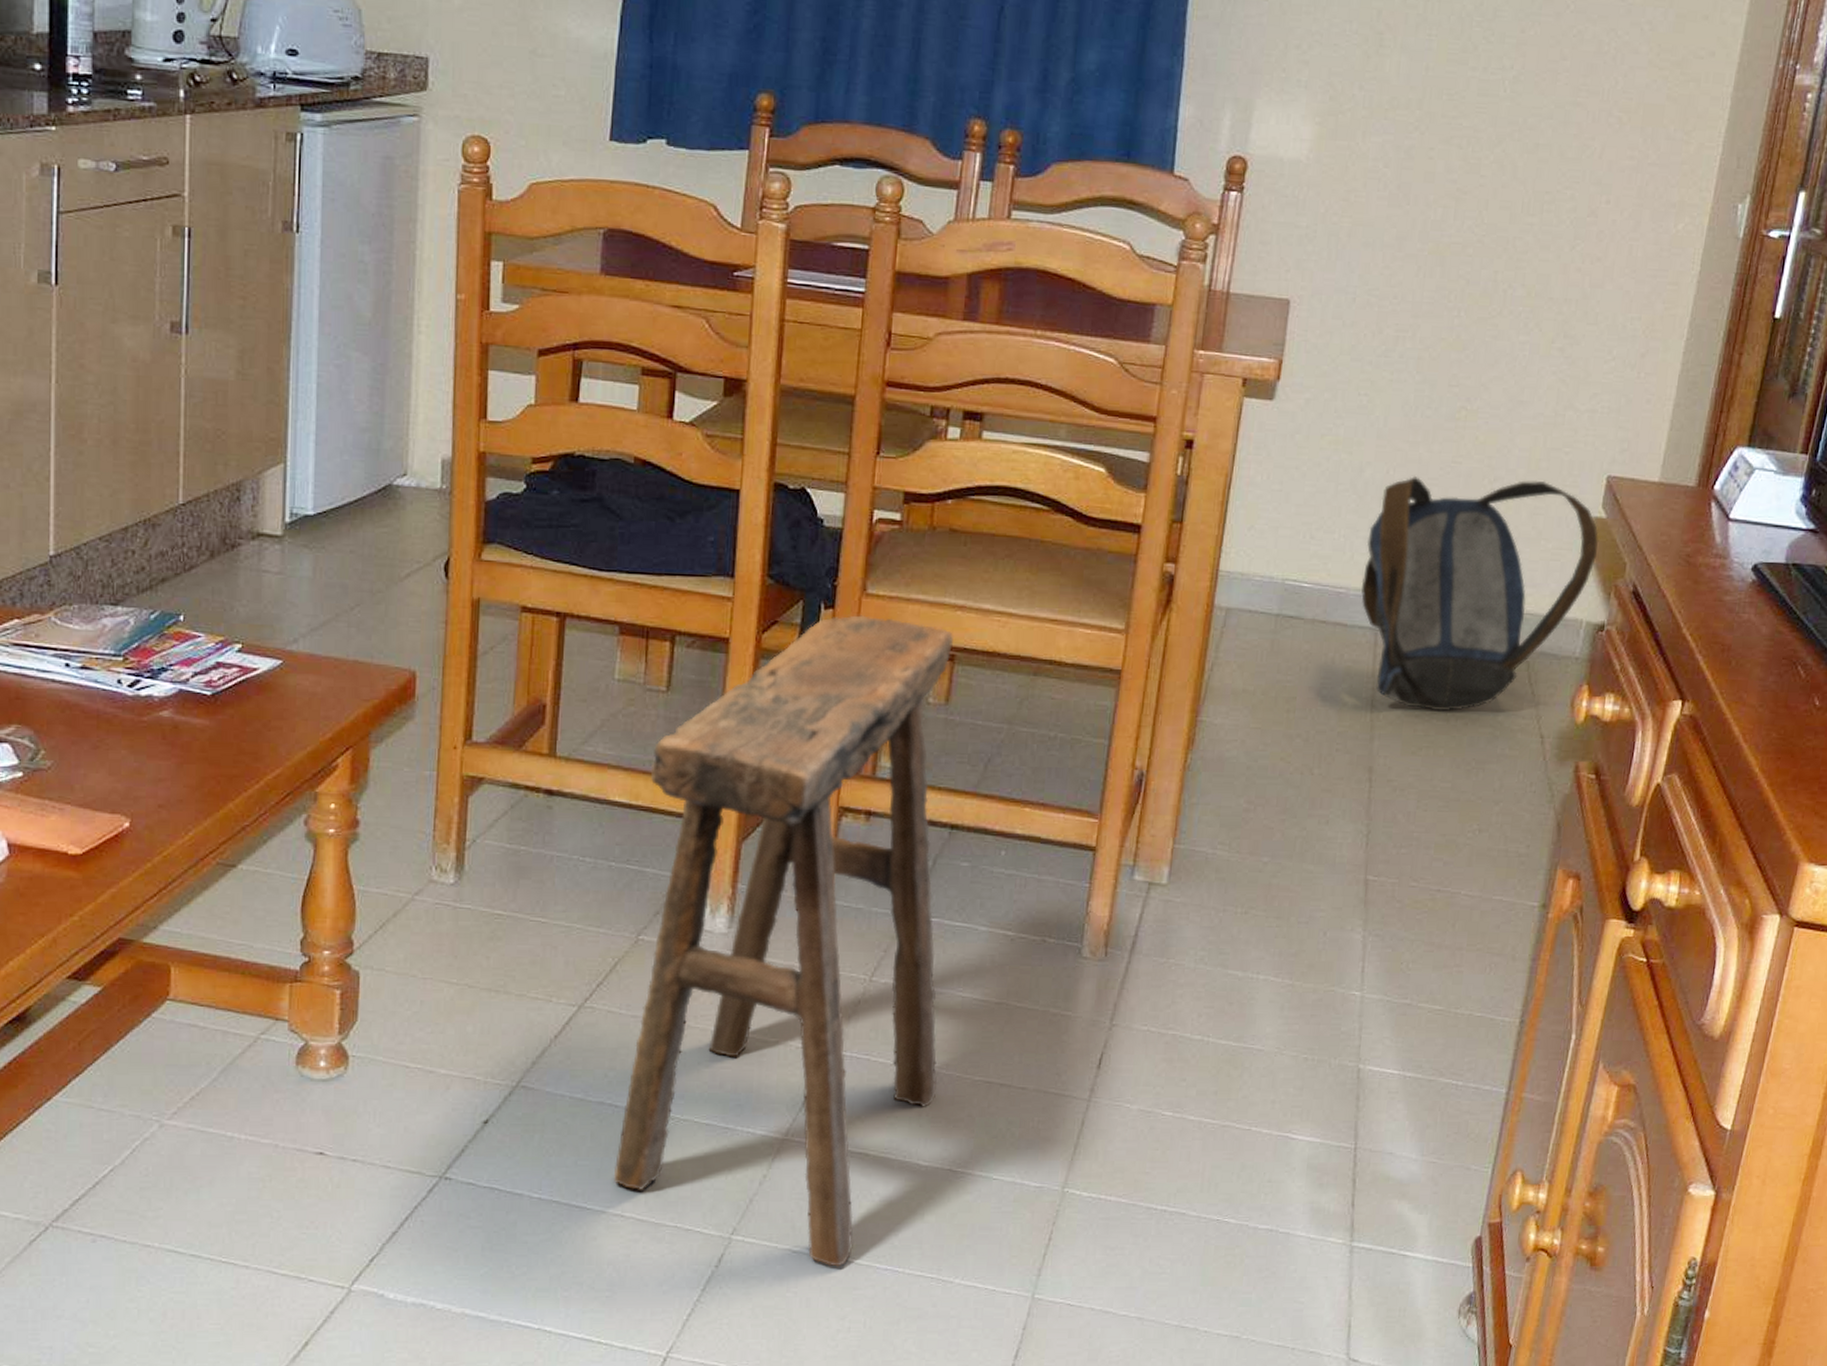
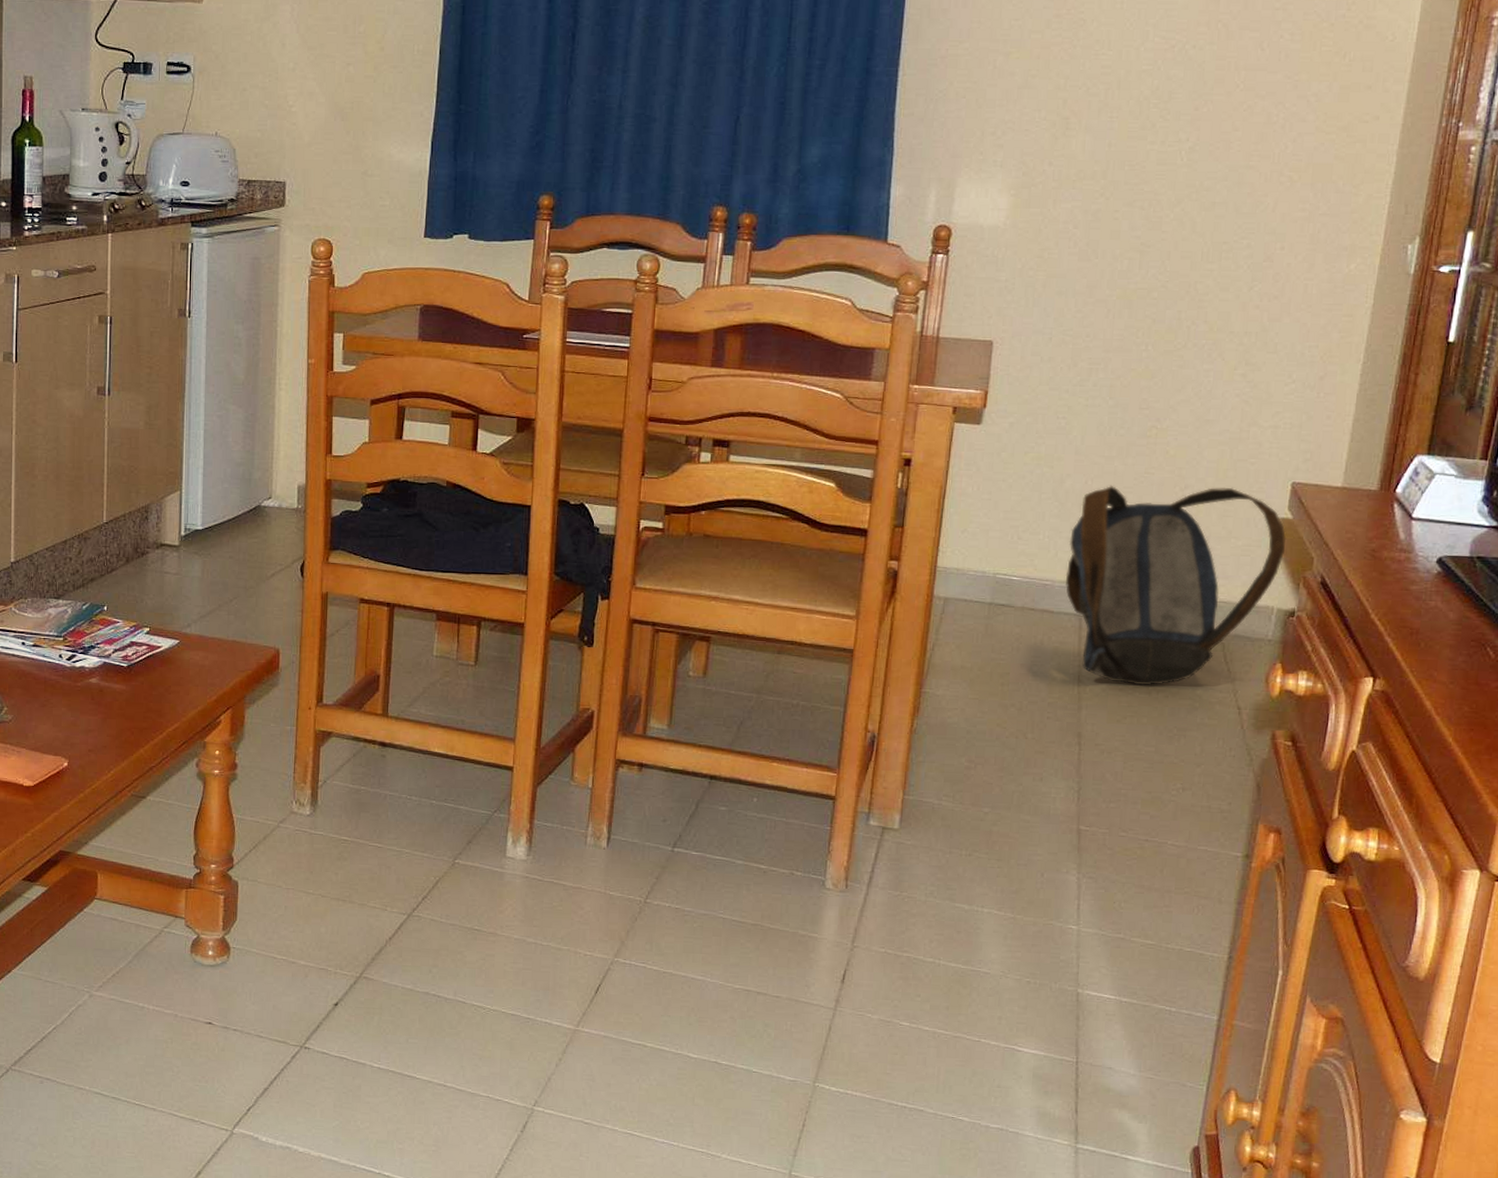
stool: present [613,615,953,1267] -> none [437,604,709,1138]

